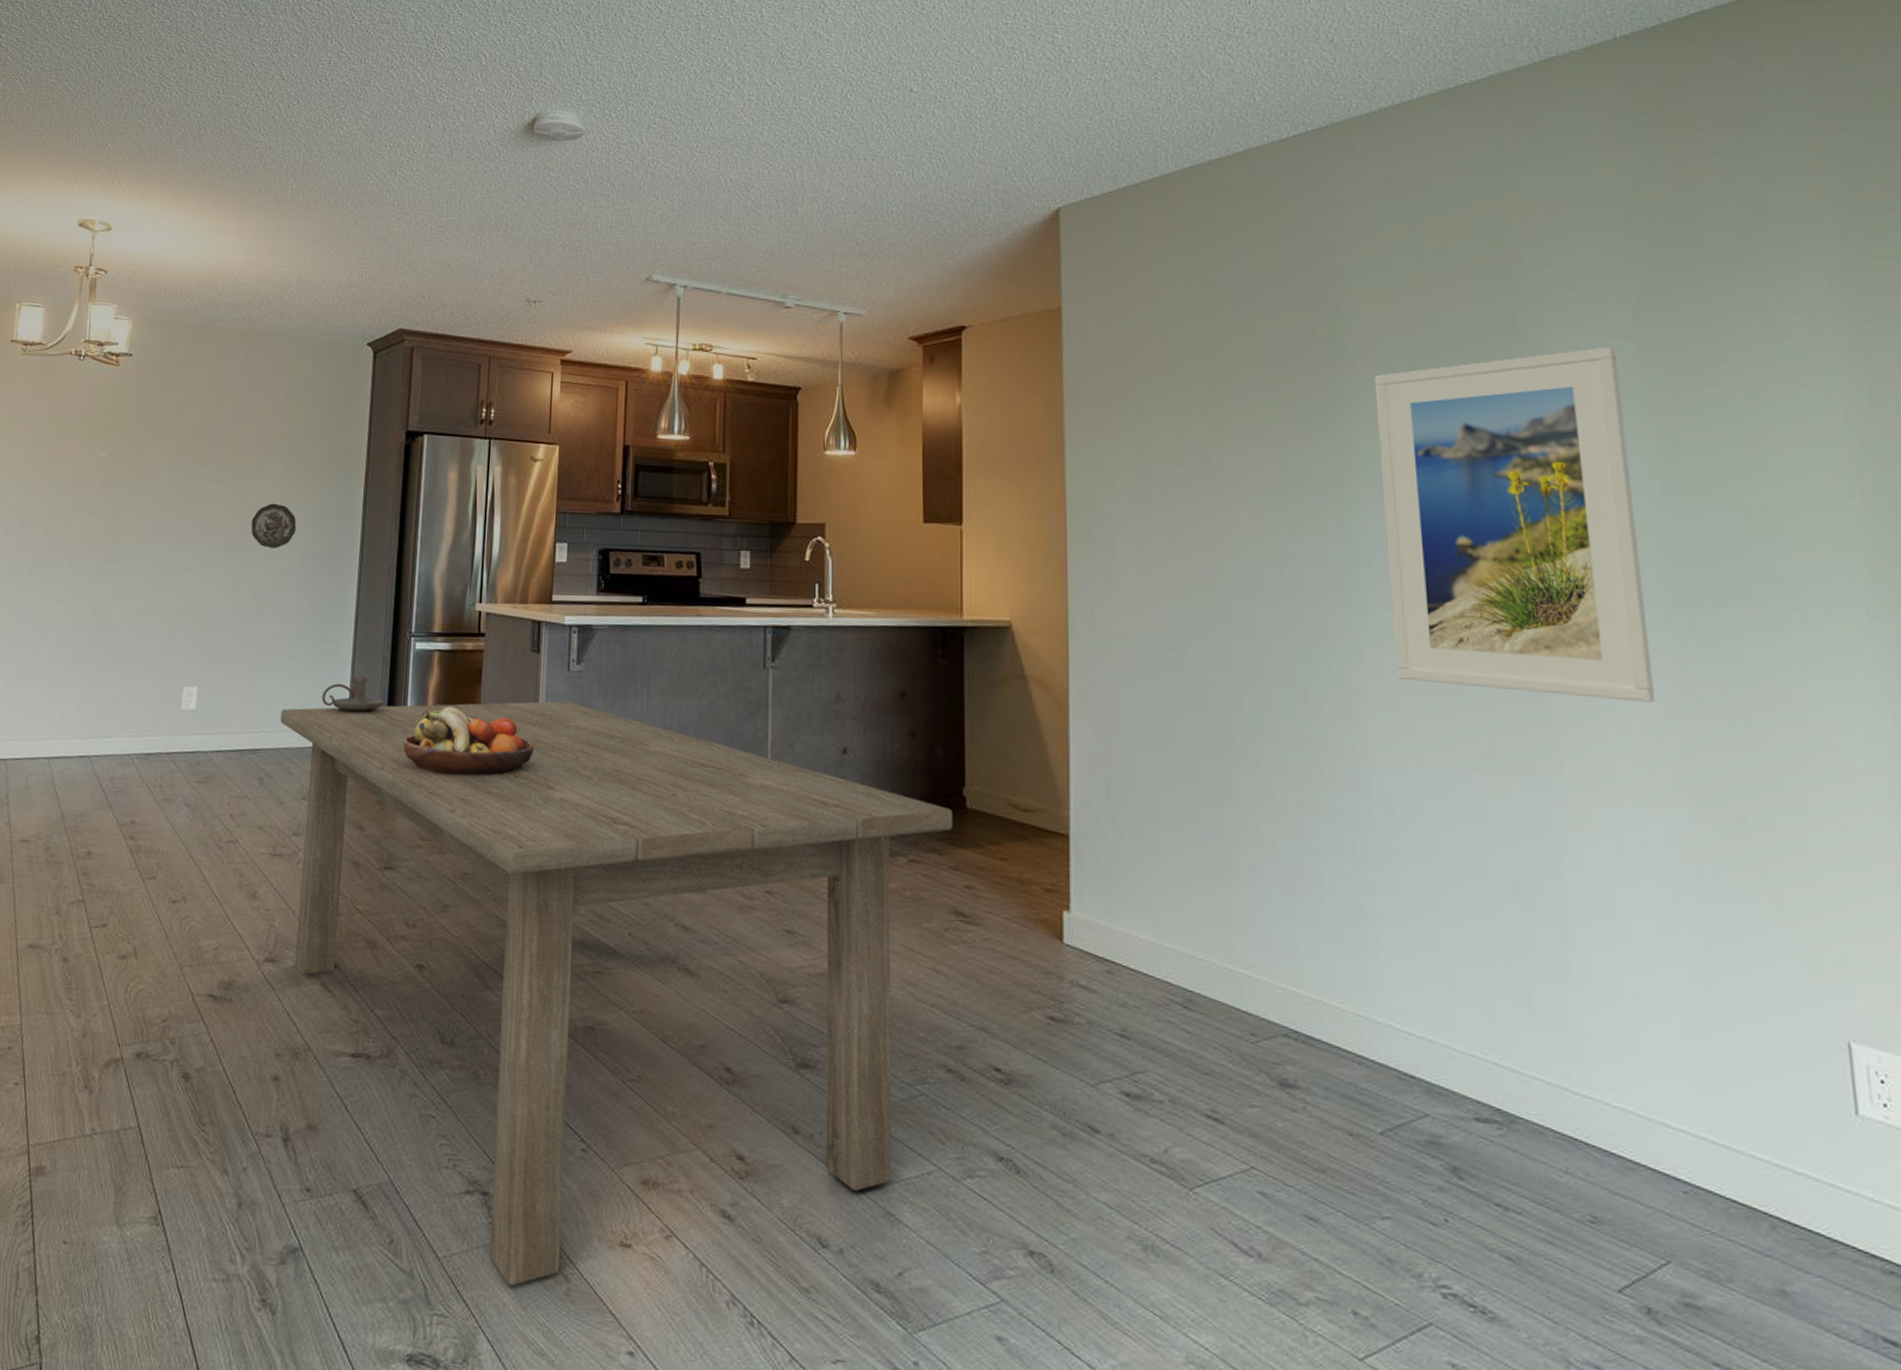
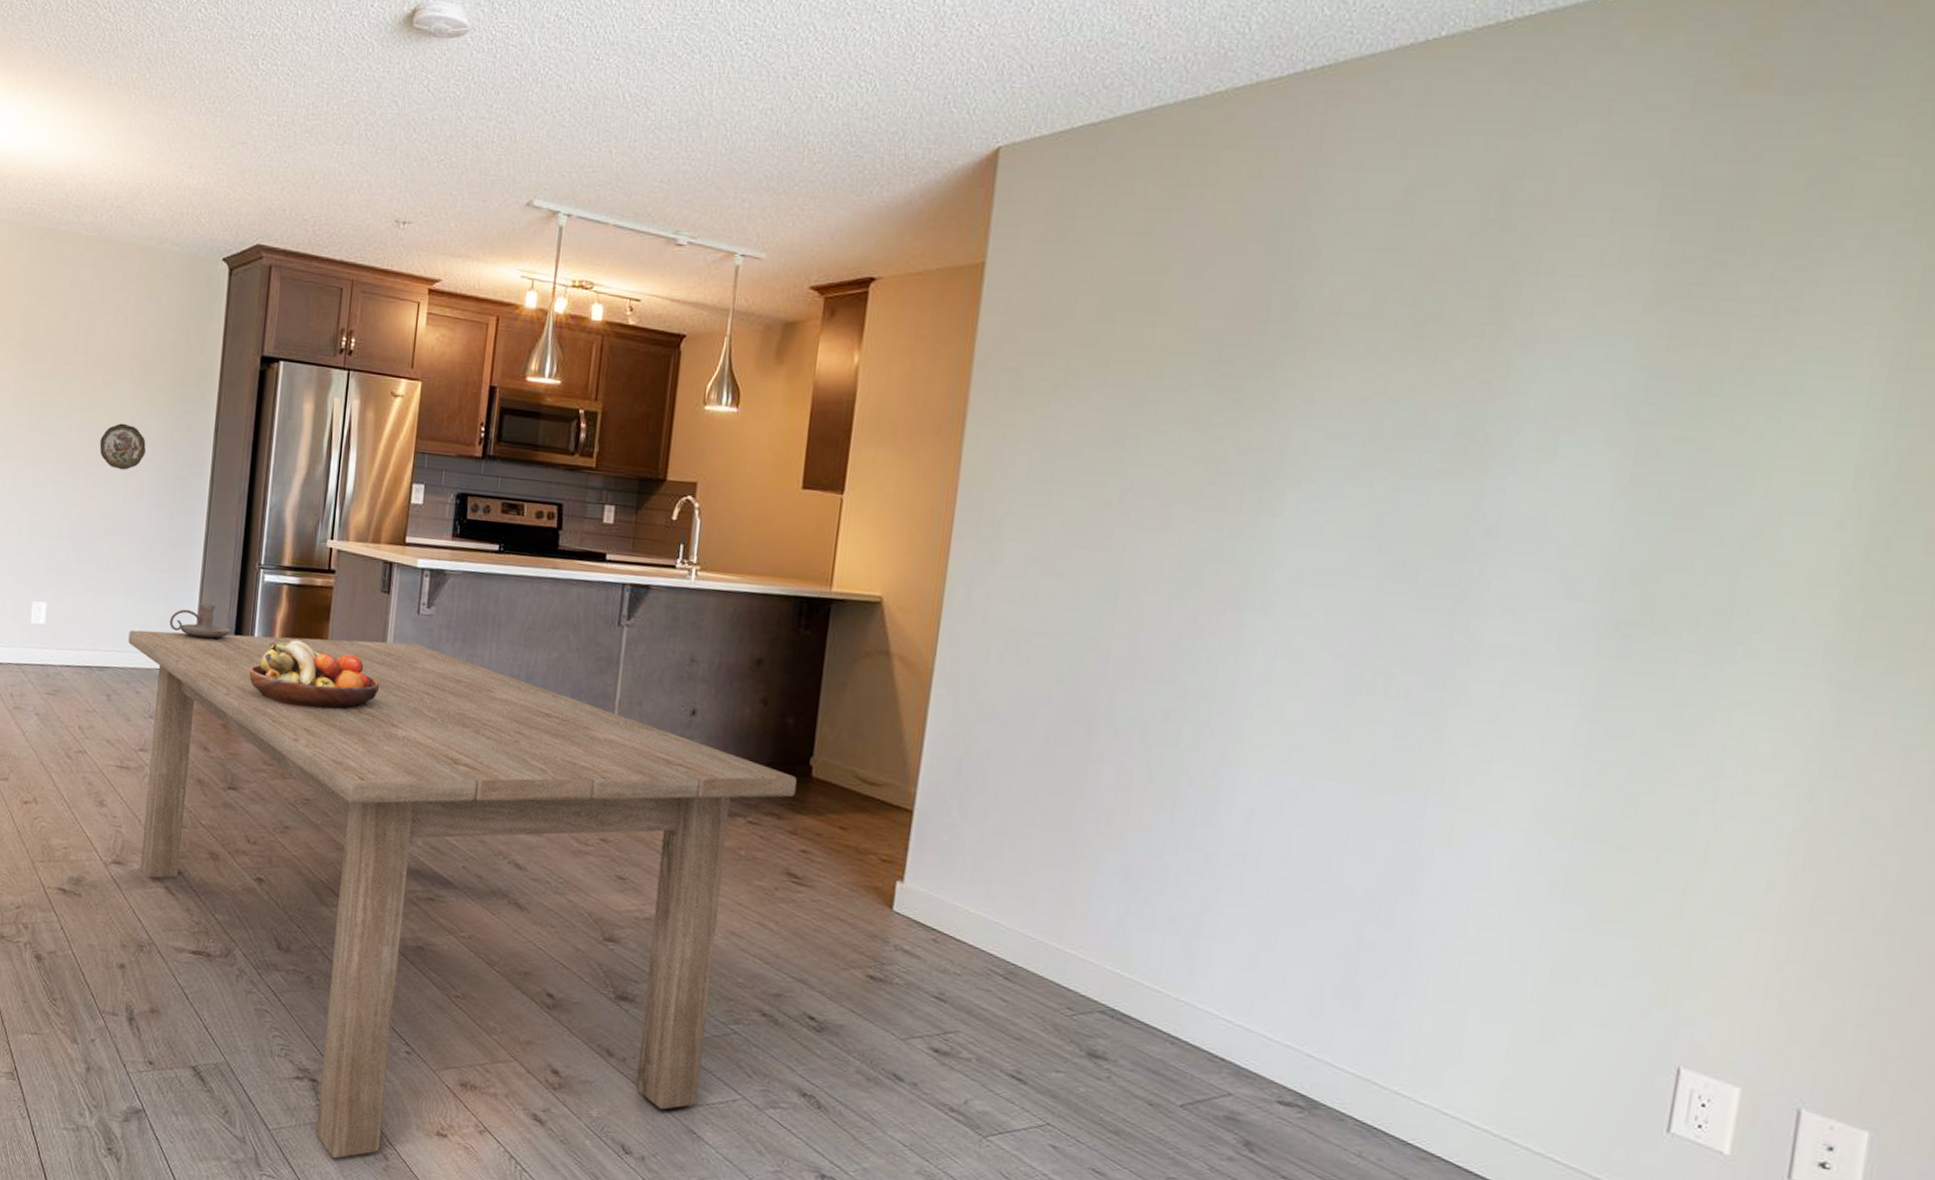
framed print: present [1374,346,1655,703] -> none [1286,344,1613,729]

